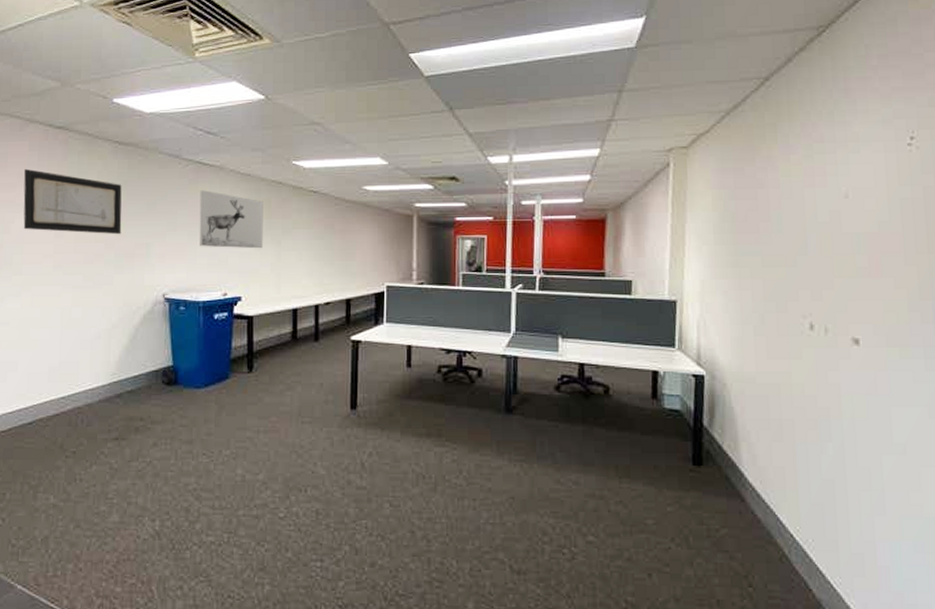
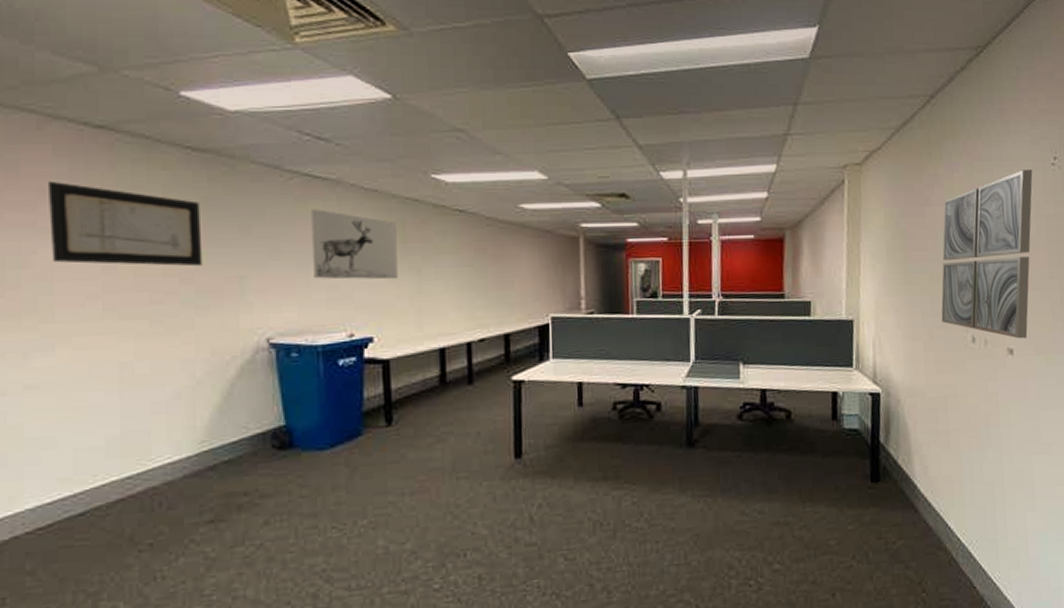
wall art: none [774,150,884,329] -> present [941,169,1033,339]

